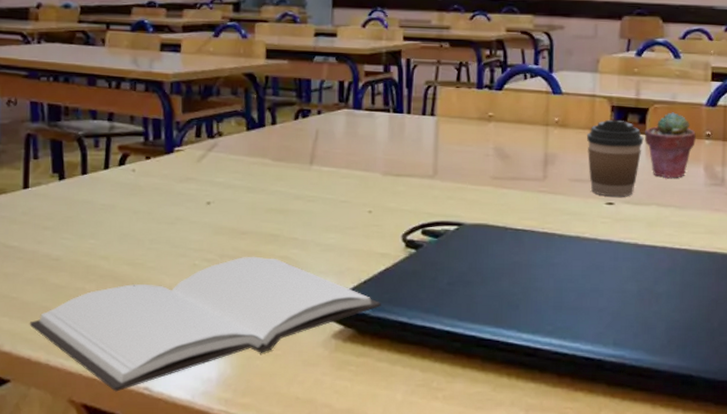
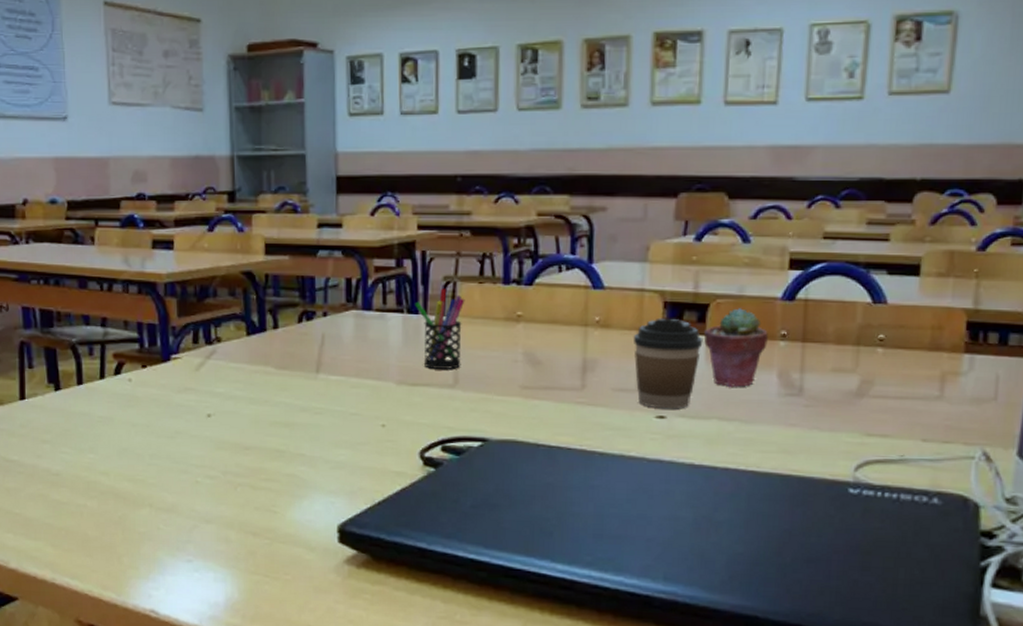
book: present [29,256,381,392] -> none [33,473,397,613]
pen holder: none [400,91,444,162] -> present [415,288,465,369]

